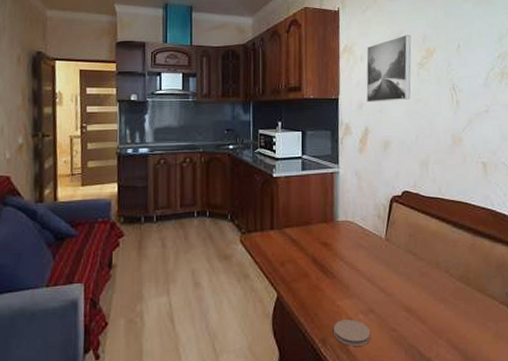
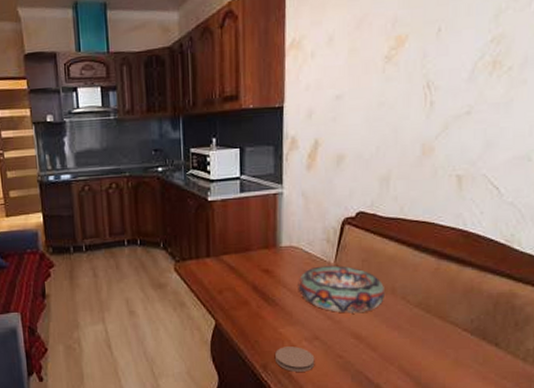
decorative bowl: none [353,240,431,286] -> present [298,265,386,314]
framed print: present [366,34,412,103] -> none [317,19,377,110]

